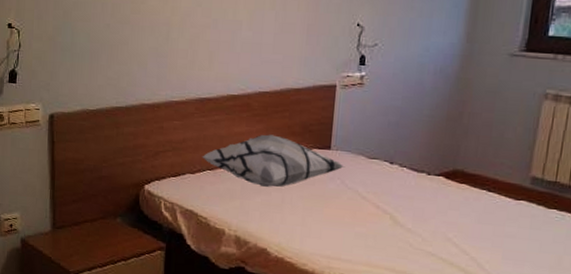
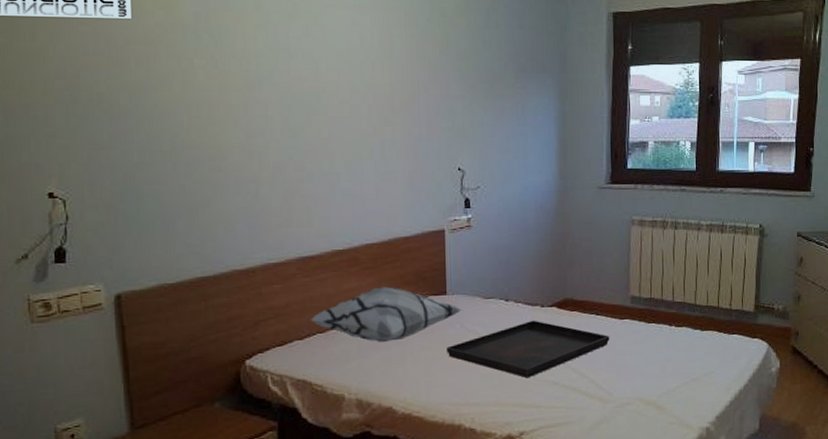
serving tray: none [324,186,501,245] -> present [447,320,610,379]

